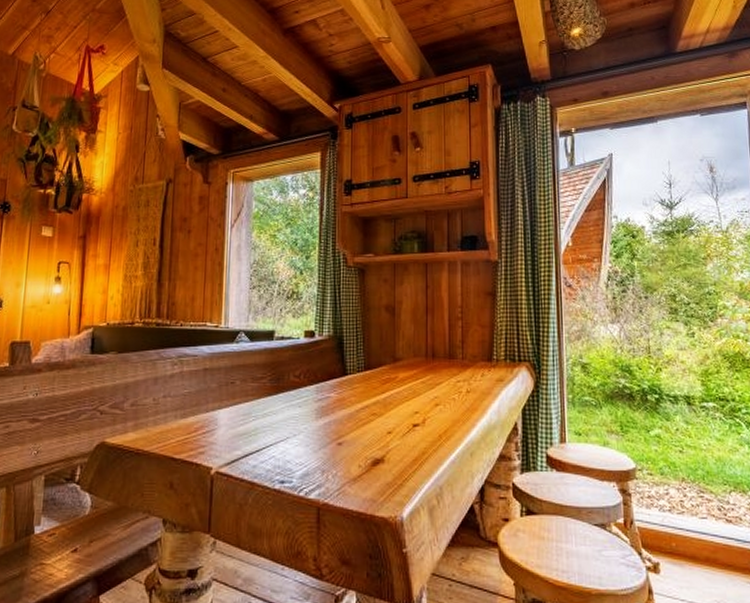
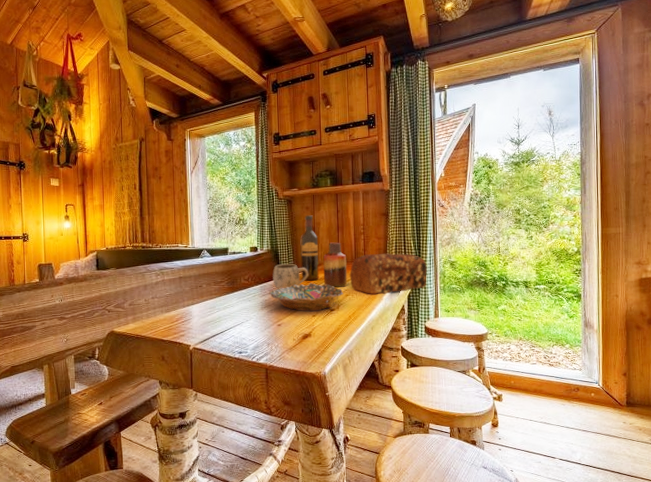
bowl: none [328,385,432,426] -> present [269,283,344,312]
mug: none [334,355,384,393] -> present [272,263,308,290]
wine bottle: none [374,289,399,382] -> present [300,214,319,281]
vase: none [405,329,438,393] -> present [323,242,348,287]
bread loaf: none [441,347,550,406] -> present [349,253,427,295]

